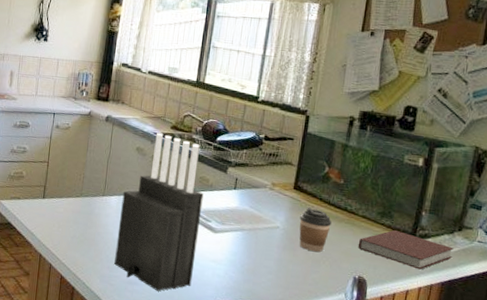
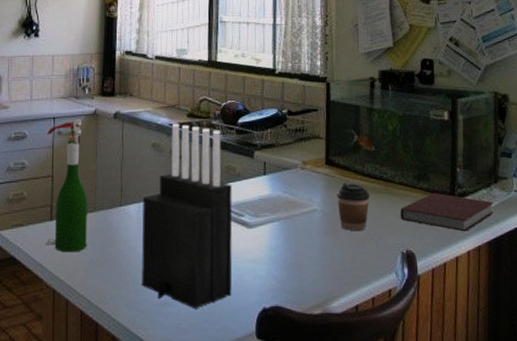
wine bottle: none [37,116,78,228] -> present [45,118,88,253]

